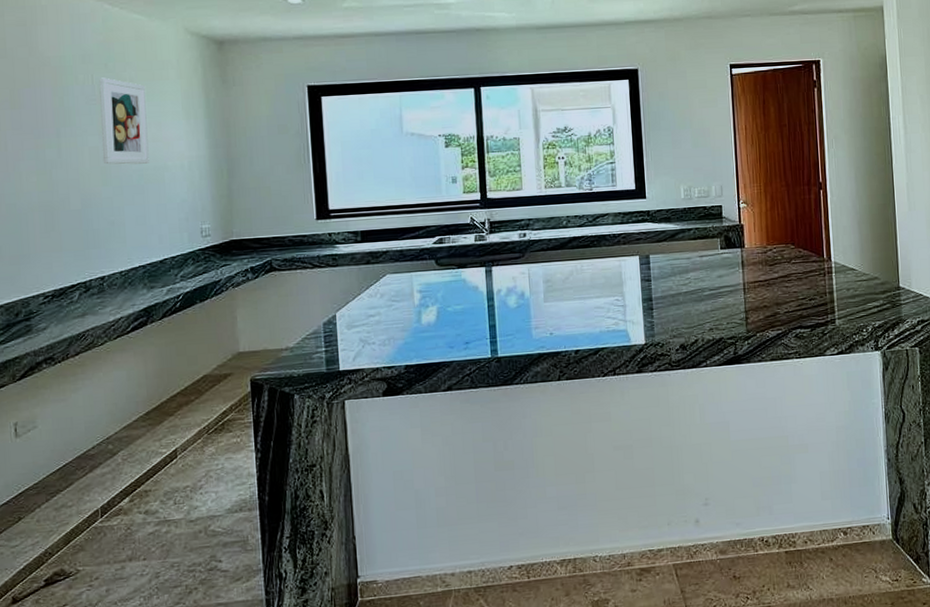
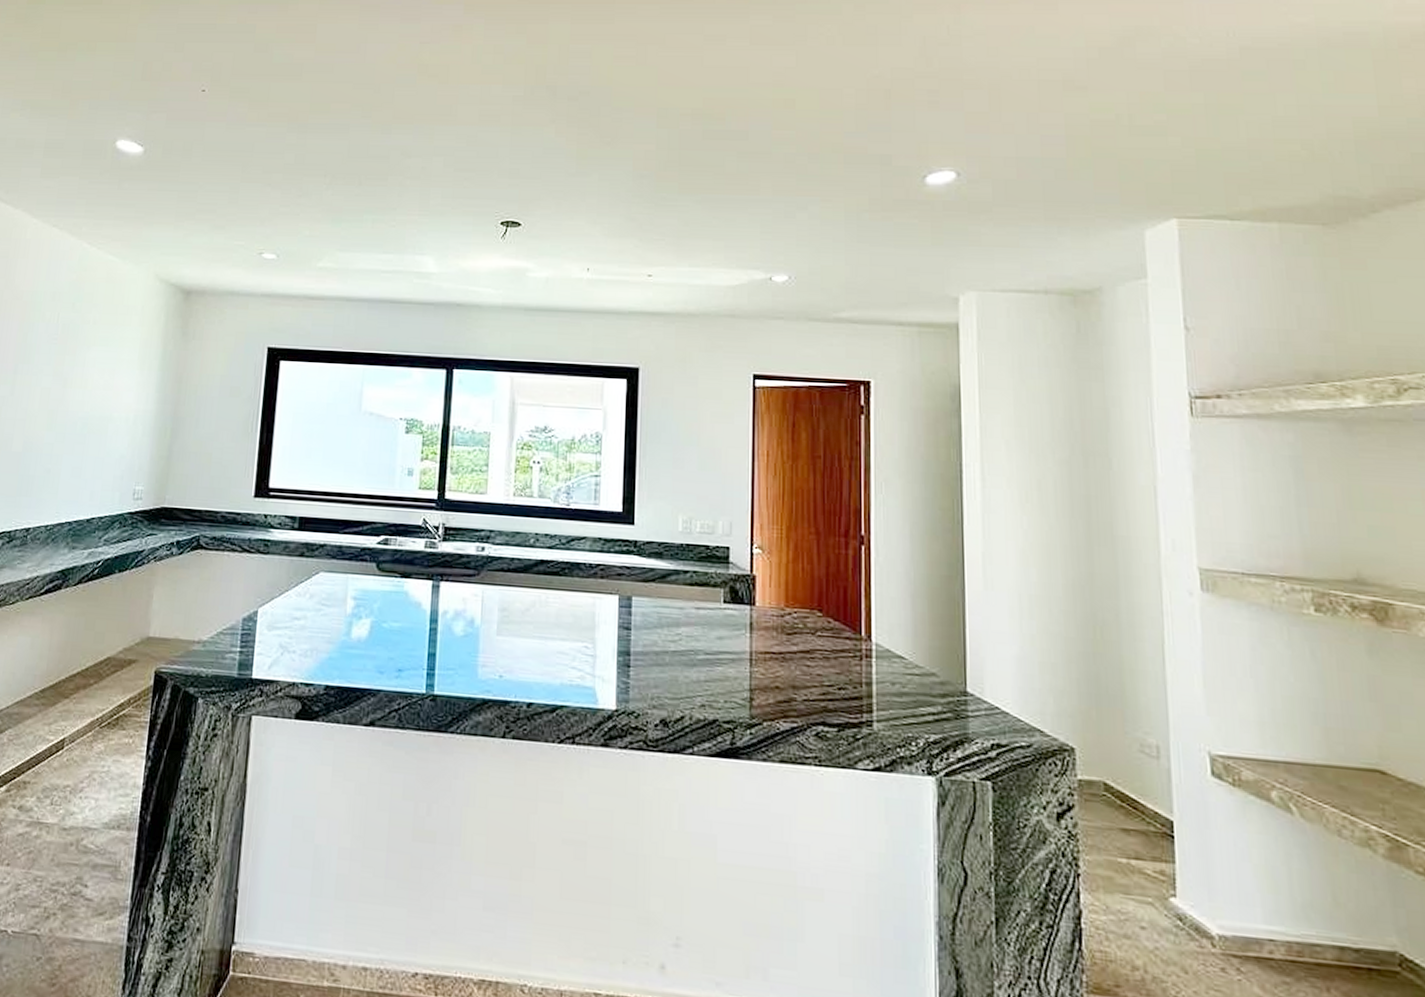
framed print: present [99,77,149,165] -> none [51,317,107,412]

